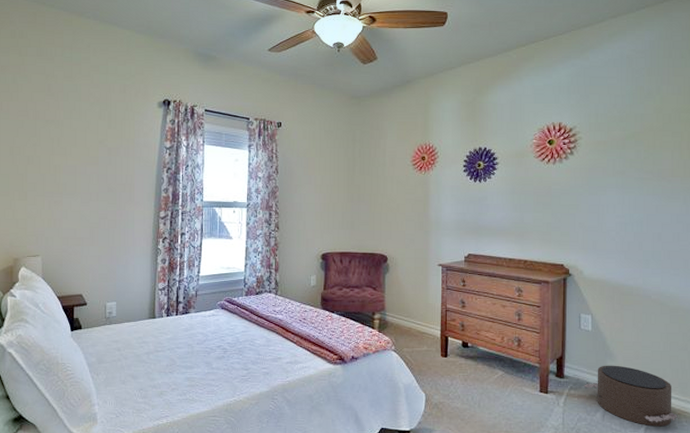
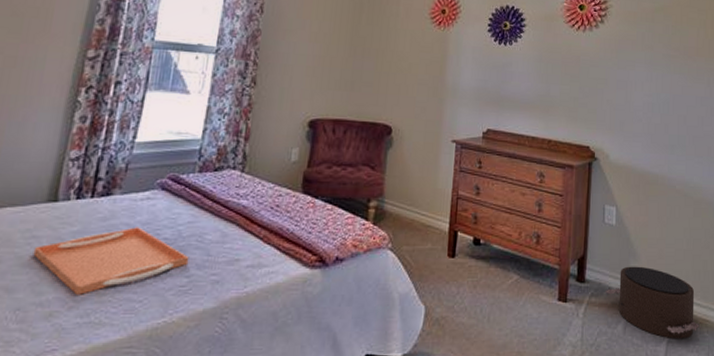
serving tray: none [145,335,246,381] -> present [33,227,190,295]

